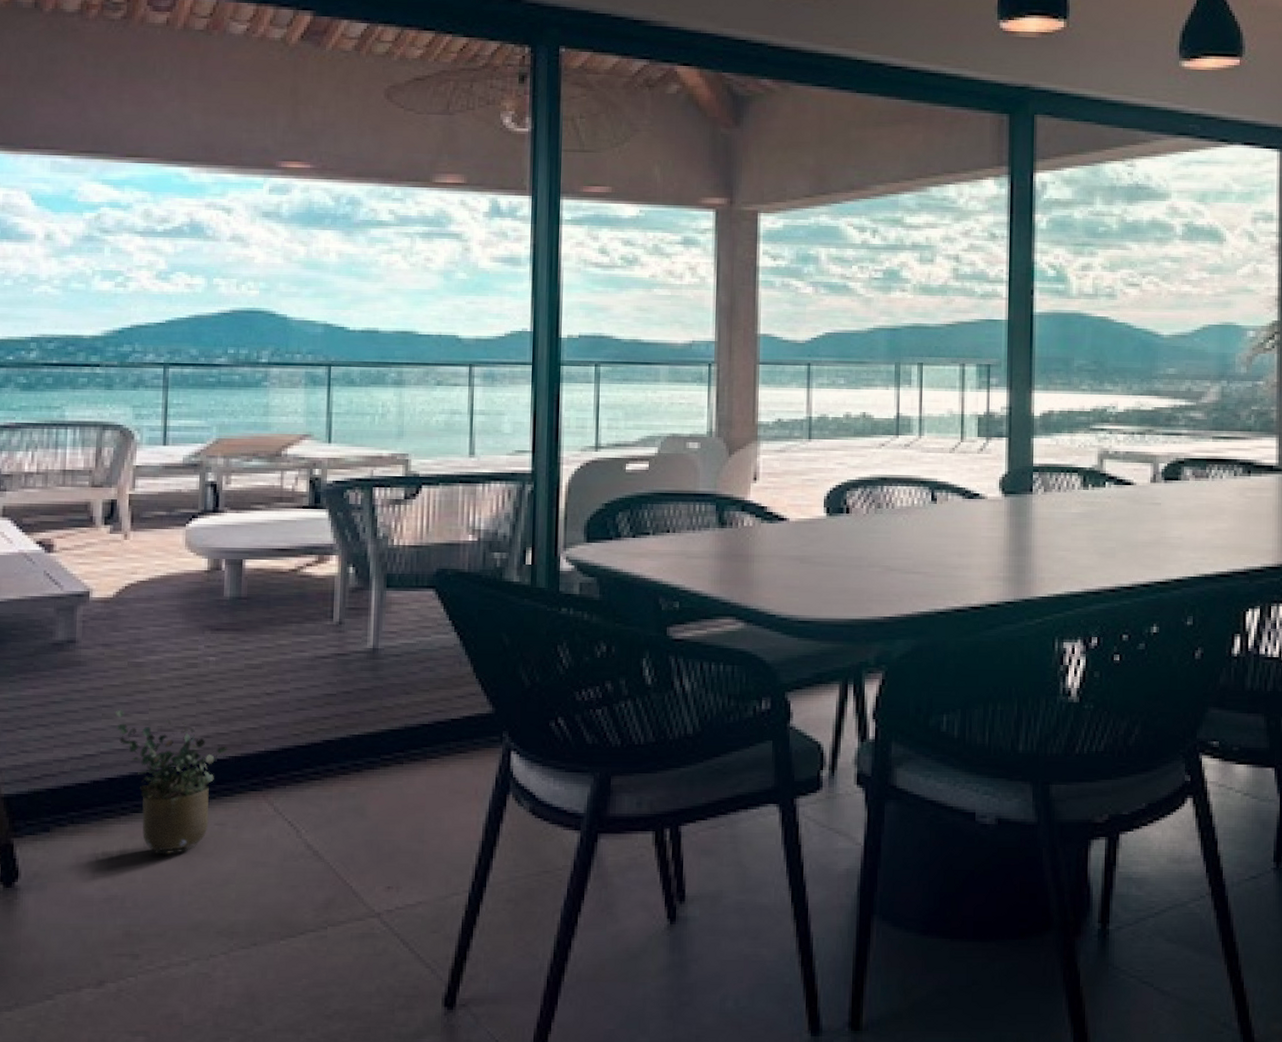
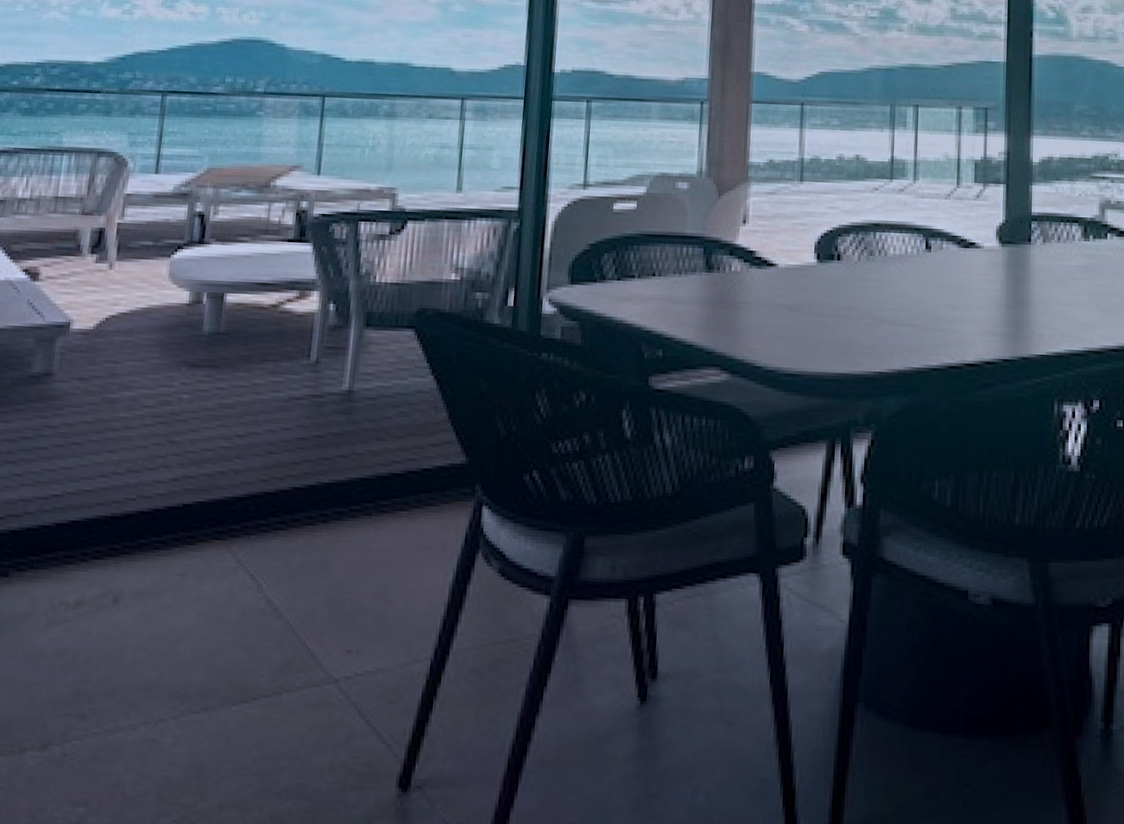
potted plant: present [115,709,228,854] -> none [84,447,195,606]

